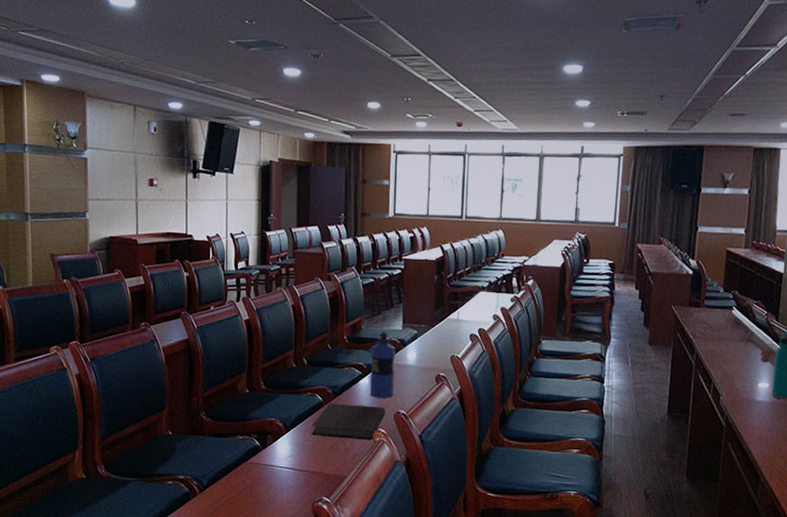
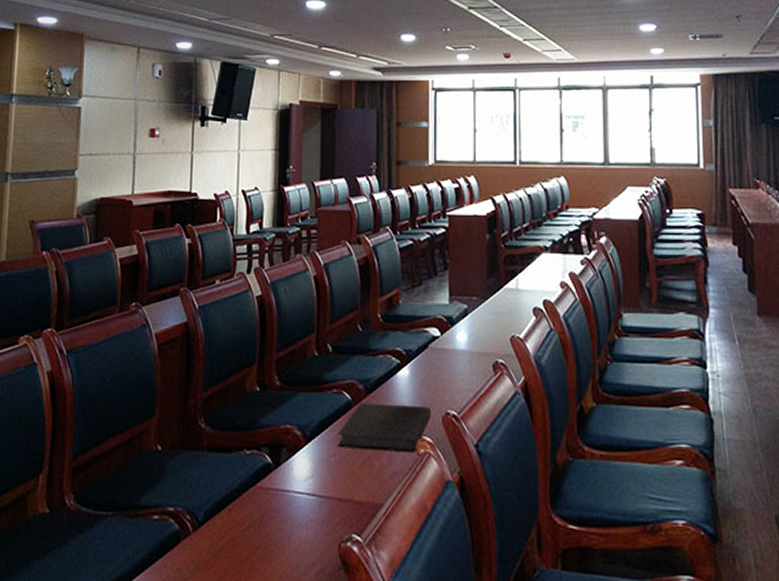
water bottle: present [370,331,395,399] -> none [411,307,441,395]

